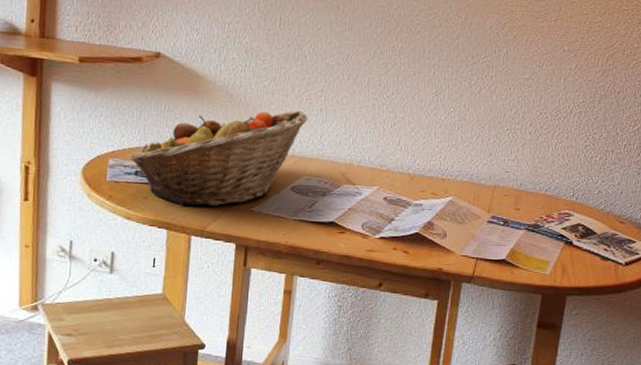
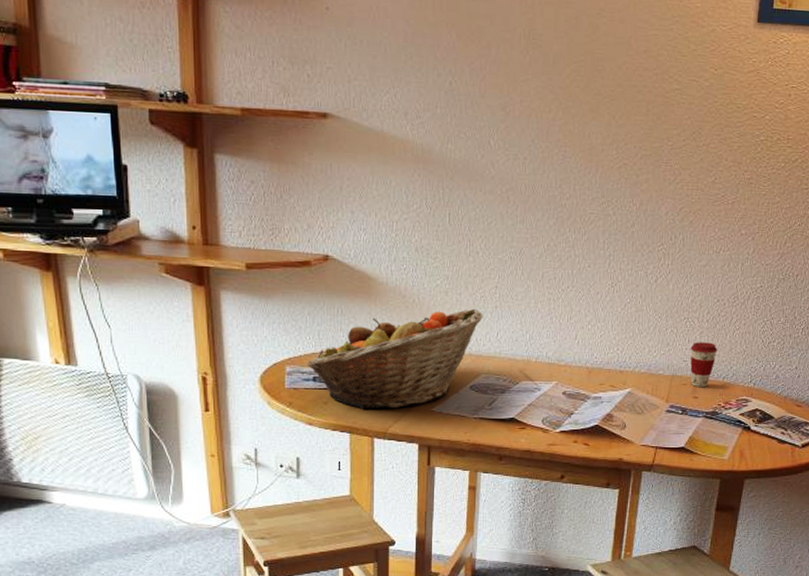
coffee cup: none [512,153,540,199] -> present [690,342,718,387]

